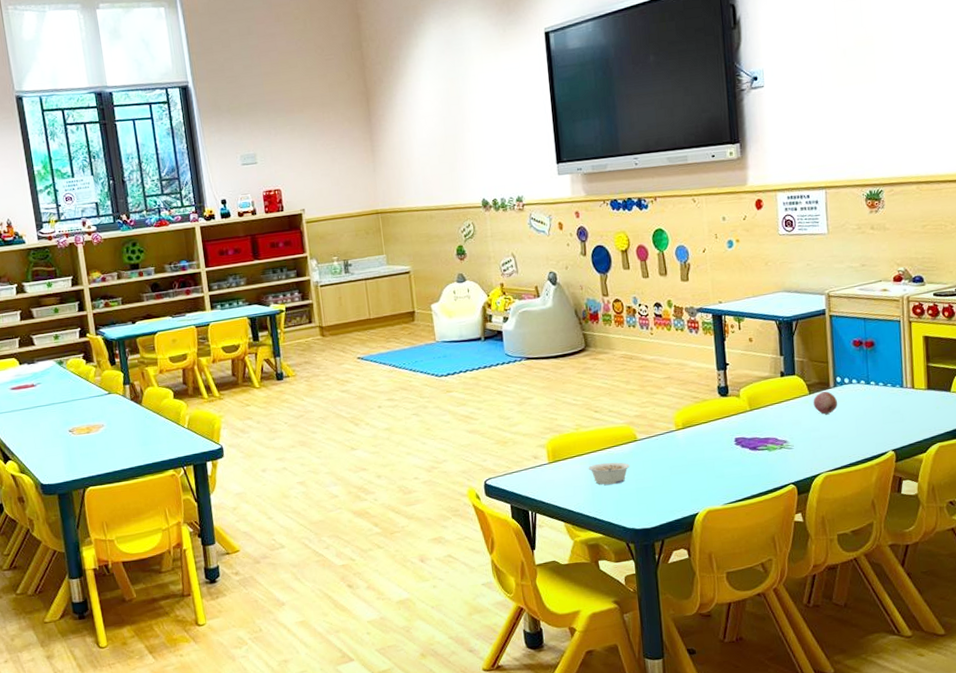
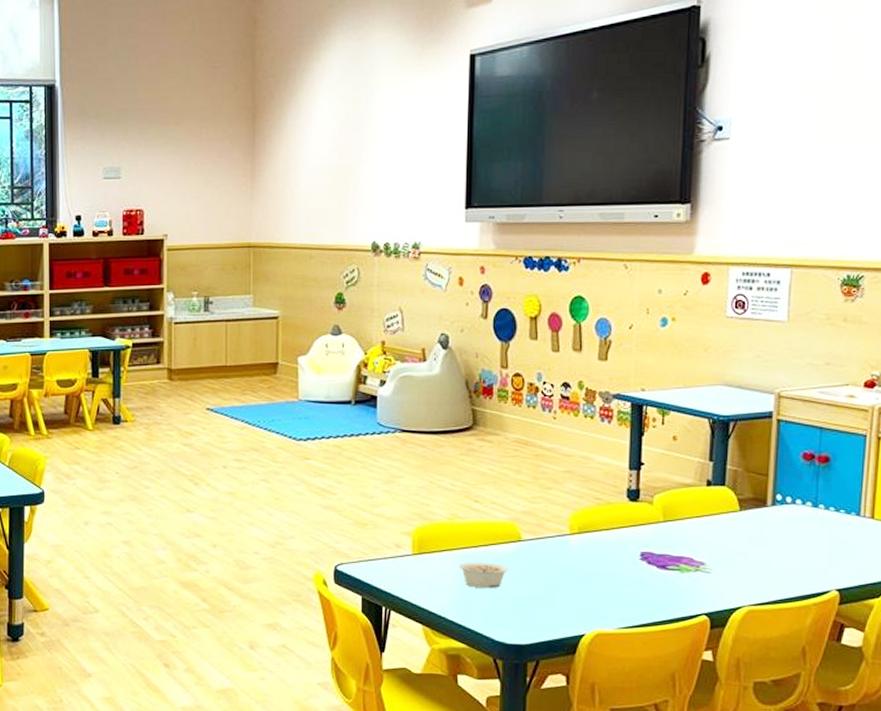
fruit: present [813,391,838,414] -> none [743,510,775,537]

